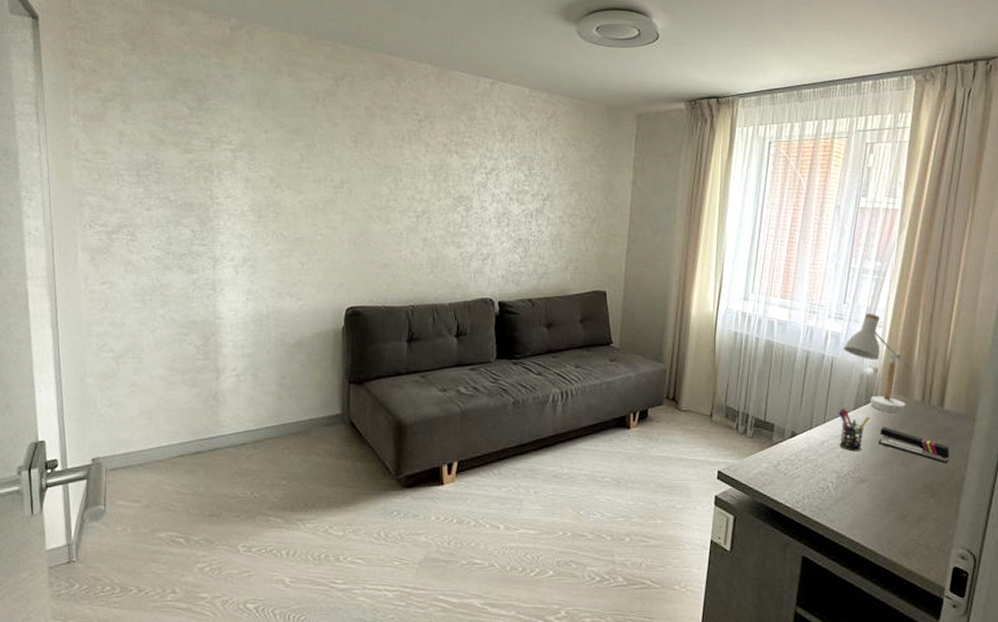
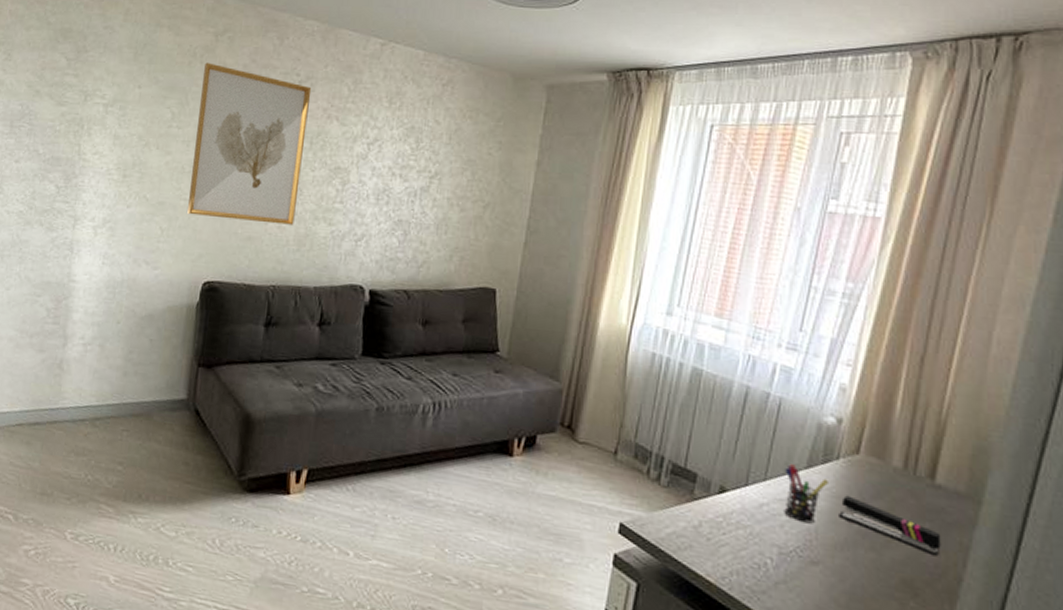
wall art: none [325,106,431,250] -> present [187,62,312,225]
desk lamp: present [843,313,911,413] -> none [795,345,890,481]

